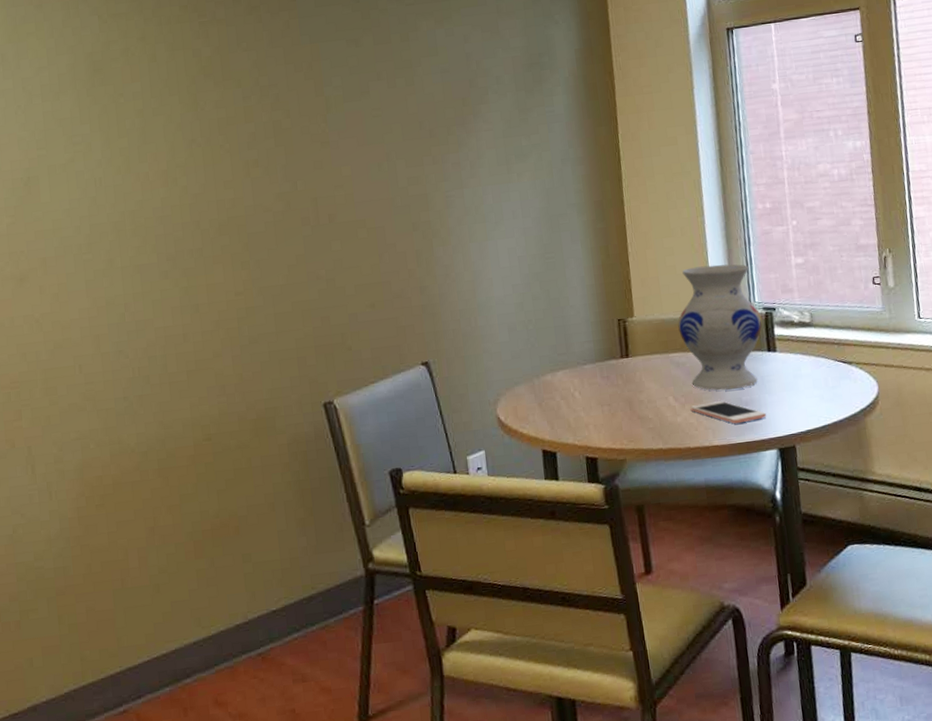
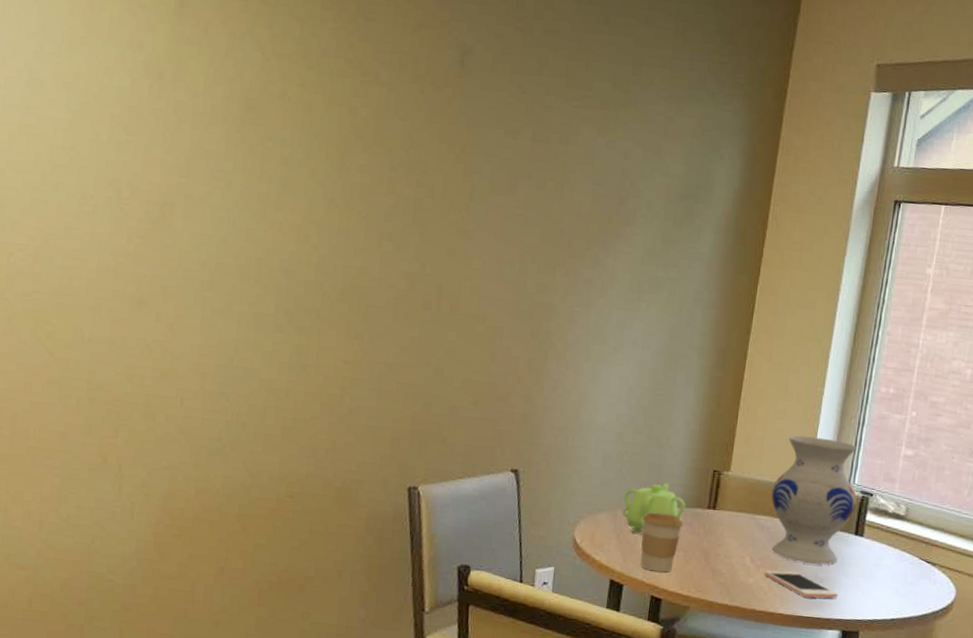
teapot: none [537,342,600,398] -> present [621,483,686,533]
coffee cup: none [559,371,602,432] -> present [641,512,684,573]

